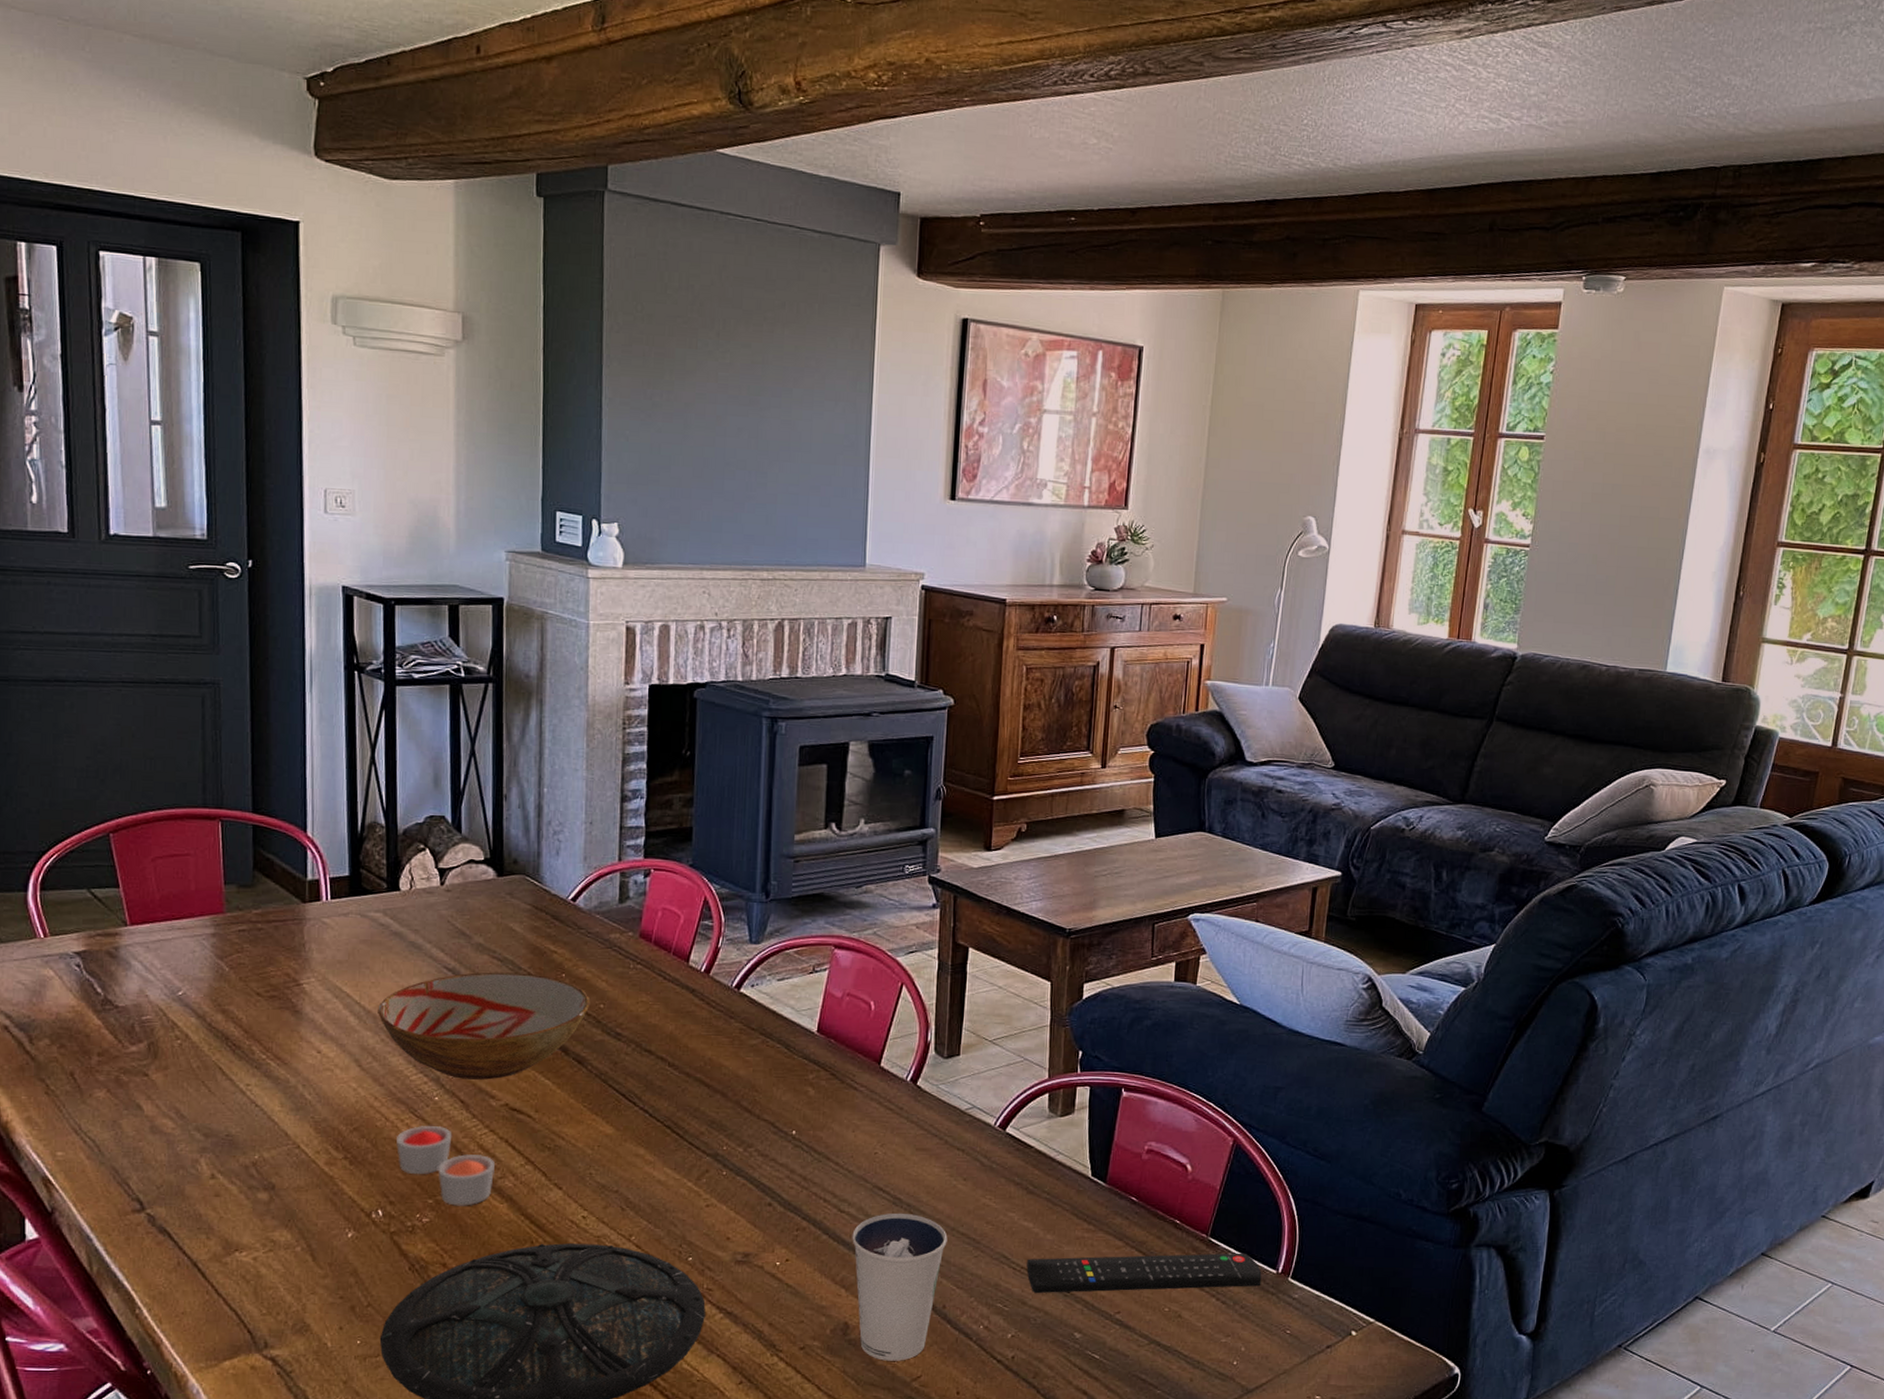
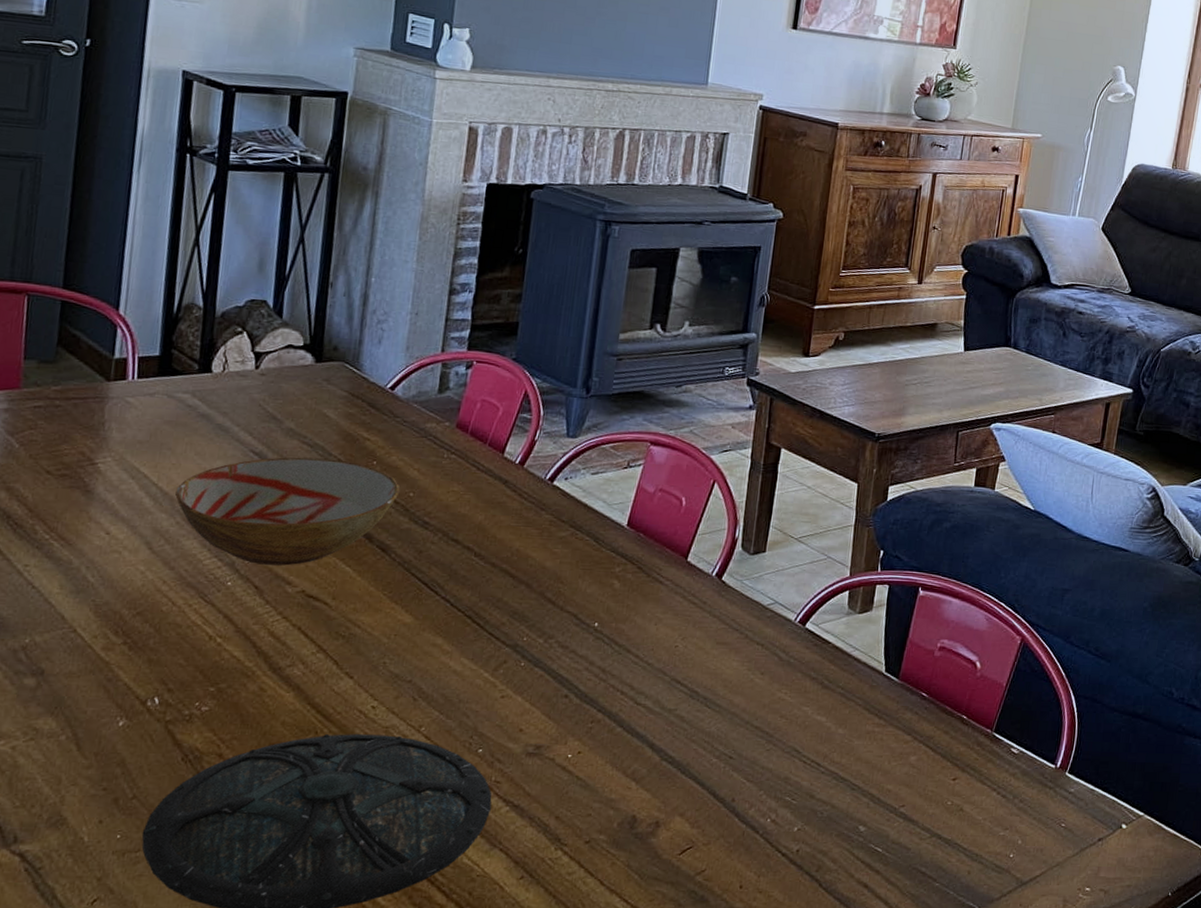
candle: present [397,1126,495,1206] -> none [181,611,285,695]
dixie cup: present [852,1212,948,1361] -> none [646,705,742,855]
remote control: present [1026,1253,1262,1294] -> none [816,748,1041,787]

